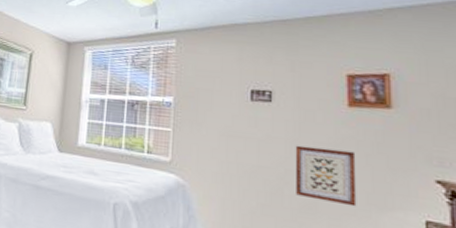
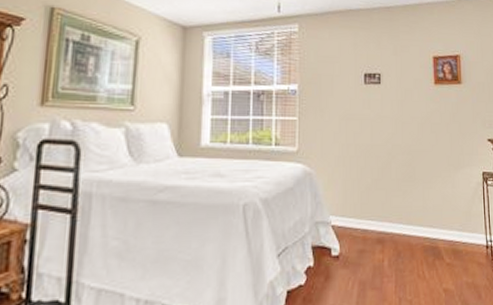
wall art: present [295,145,357,207] -> none [399,122,441,169]

